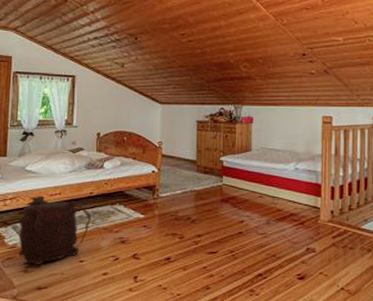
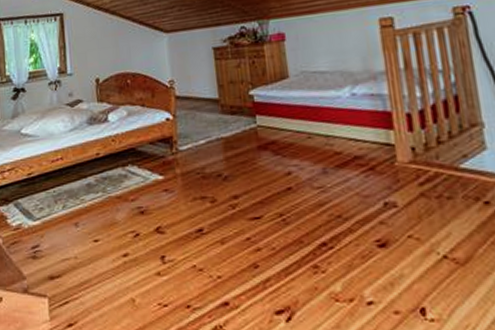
backpack: present [18,195,91,266] -> none [20,162,101,250]

